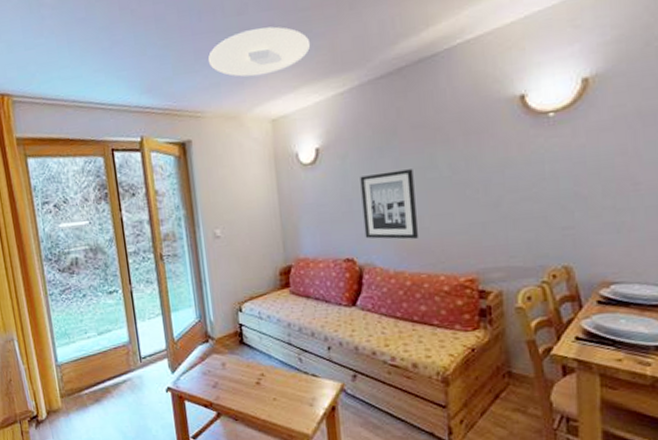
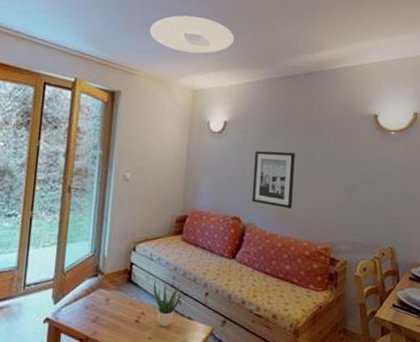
potted plant: none [267,337,300,386] -> present [153,278,181,327]

